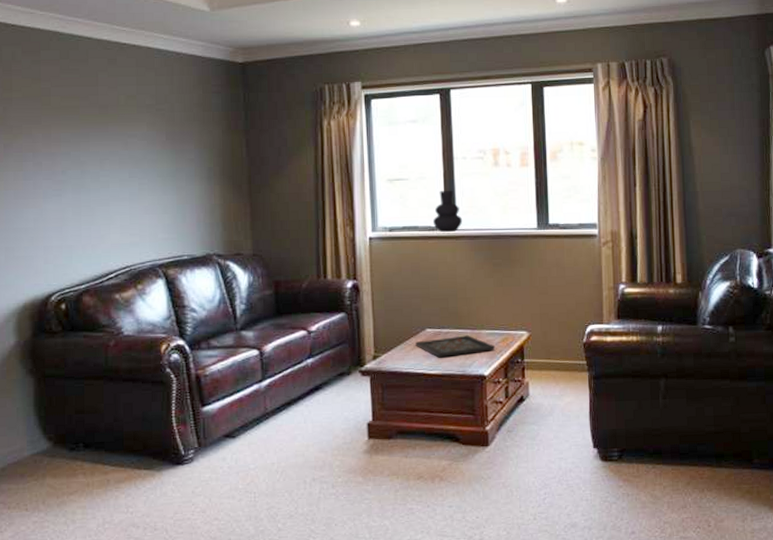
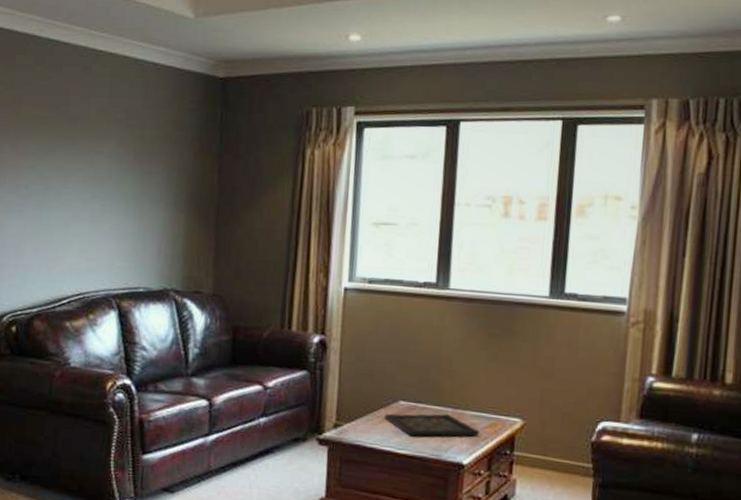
vase: present [433,191,463,232] -> none [422,241,458,291]

